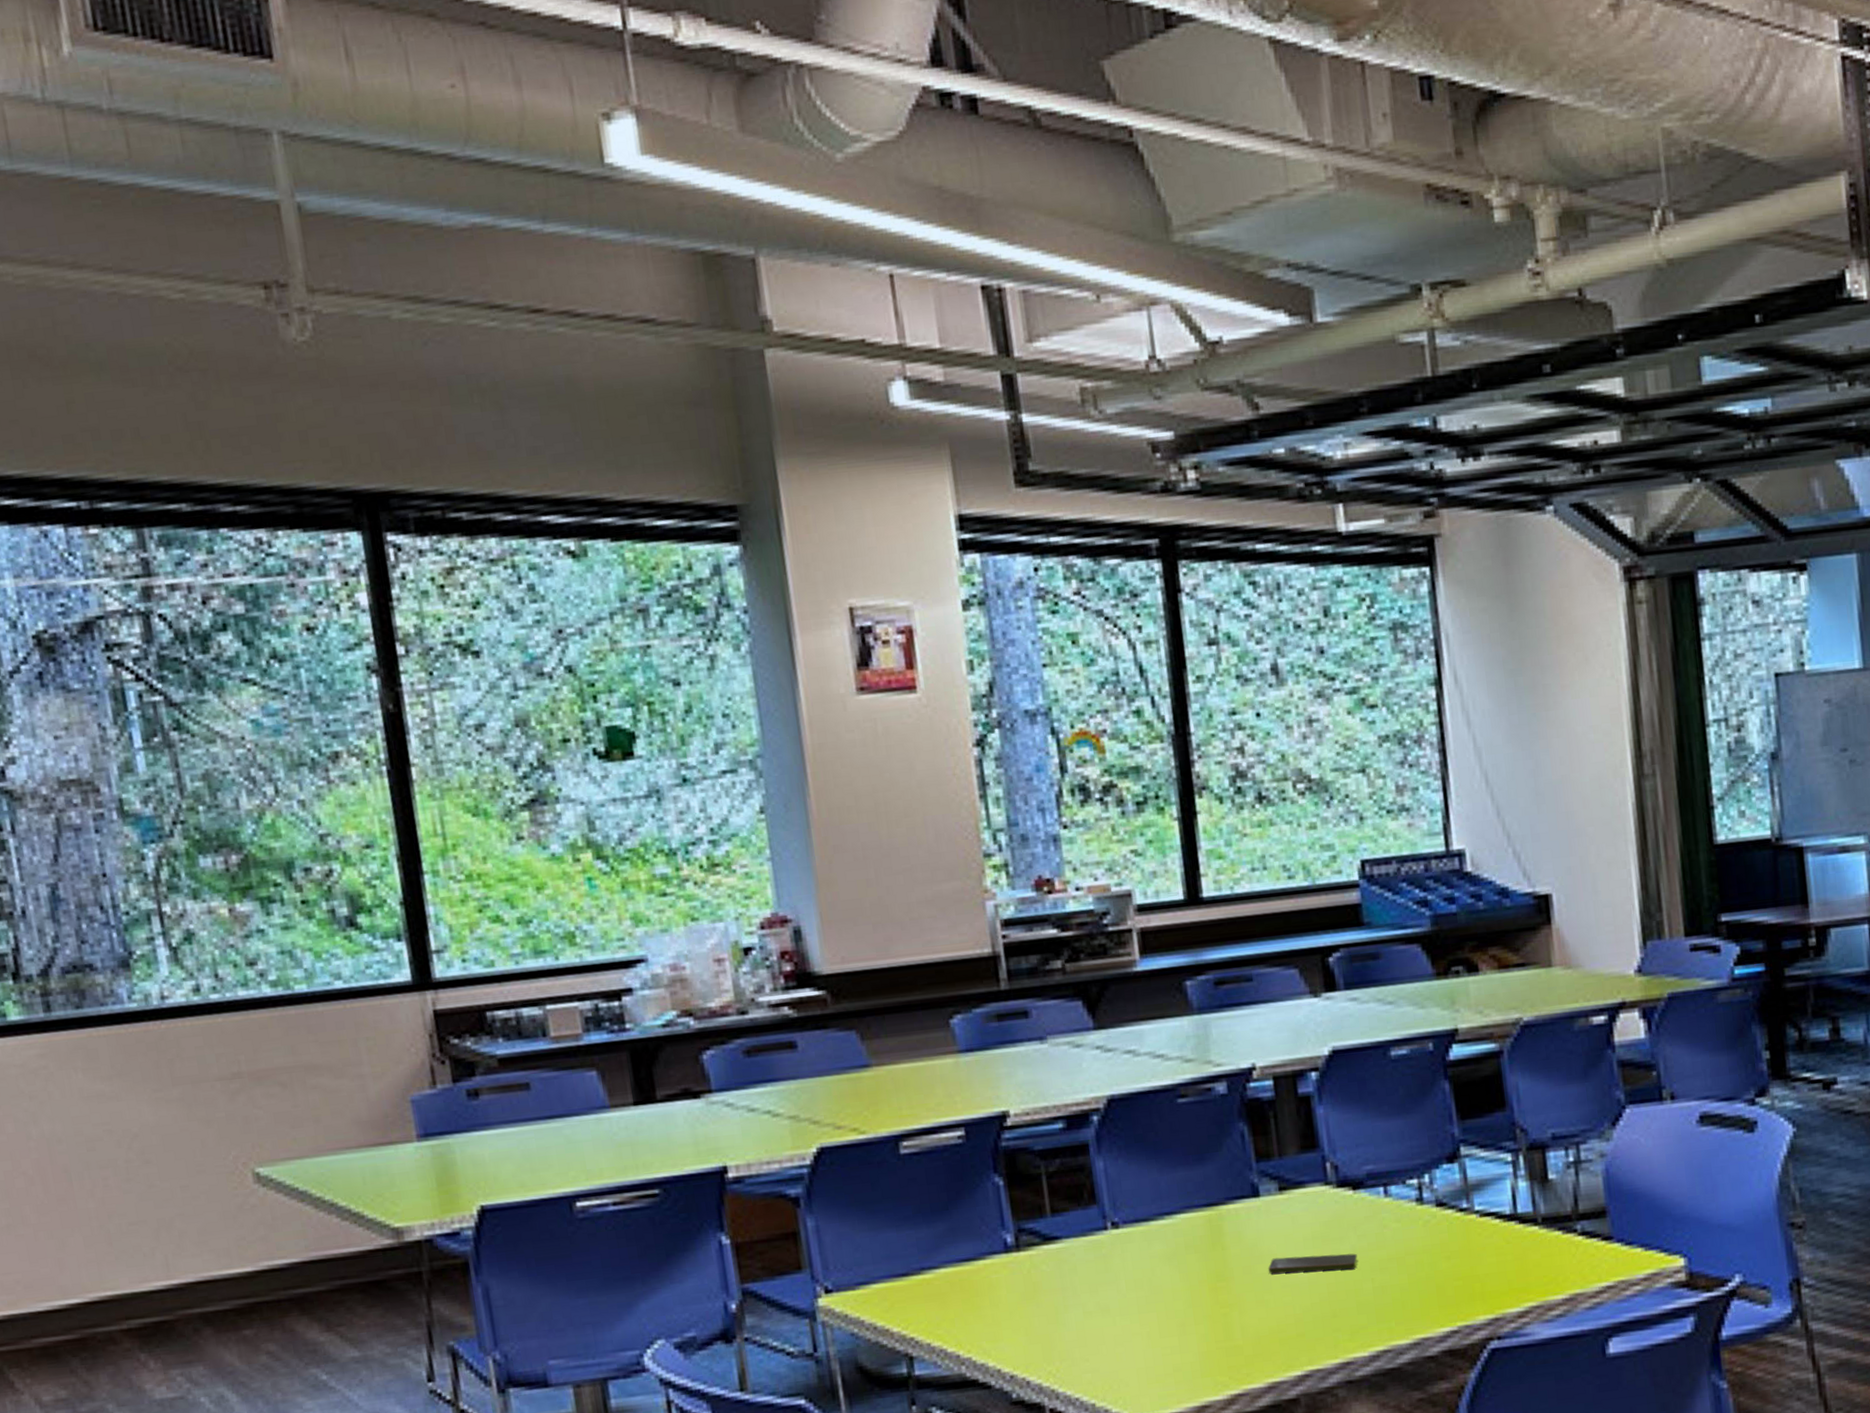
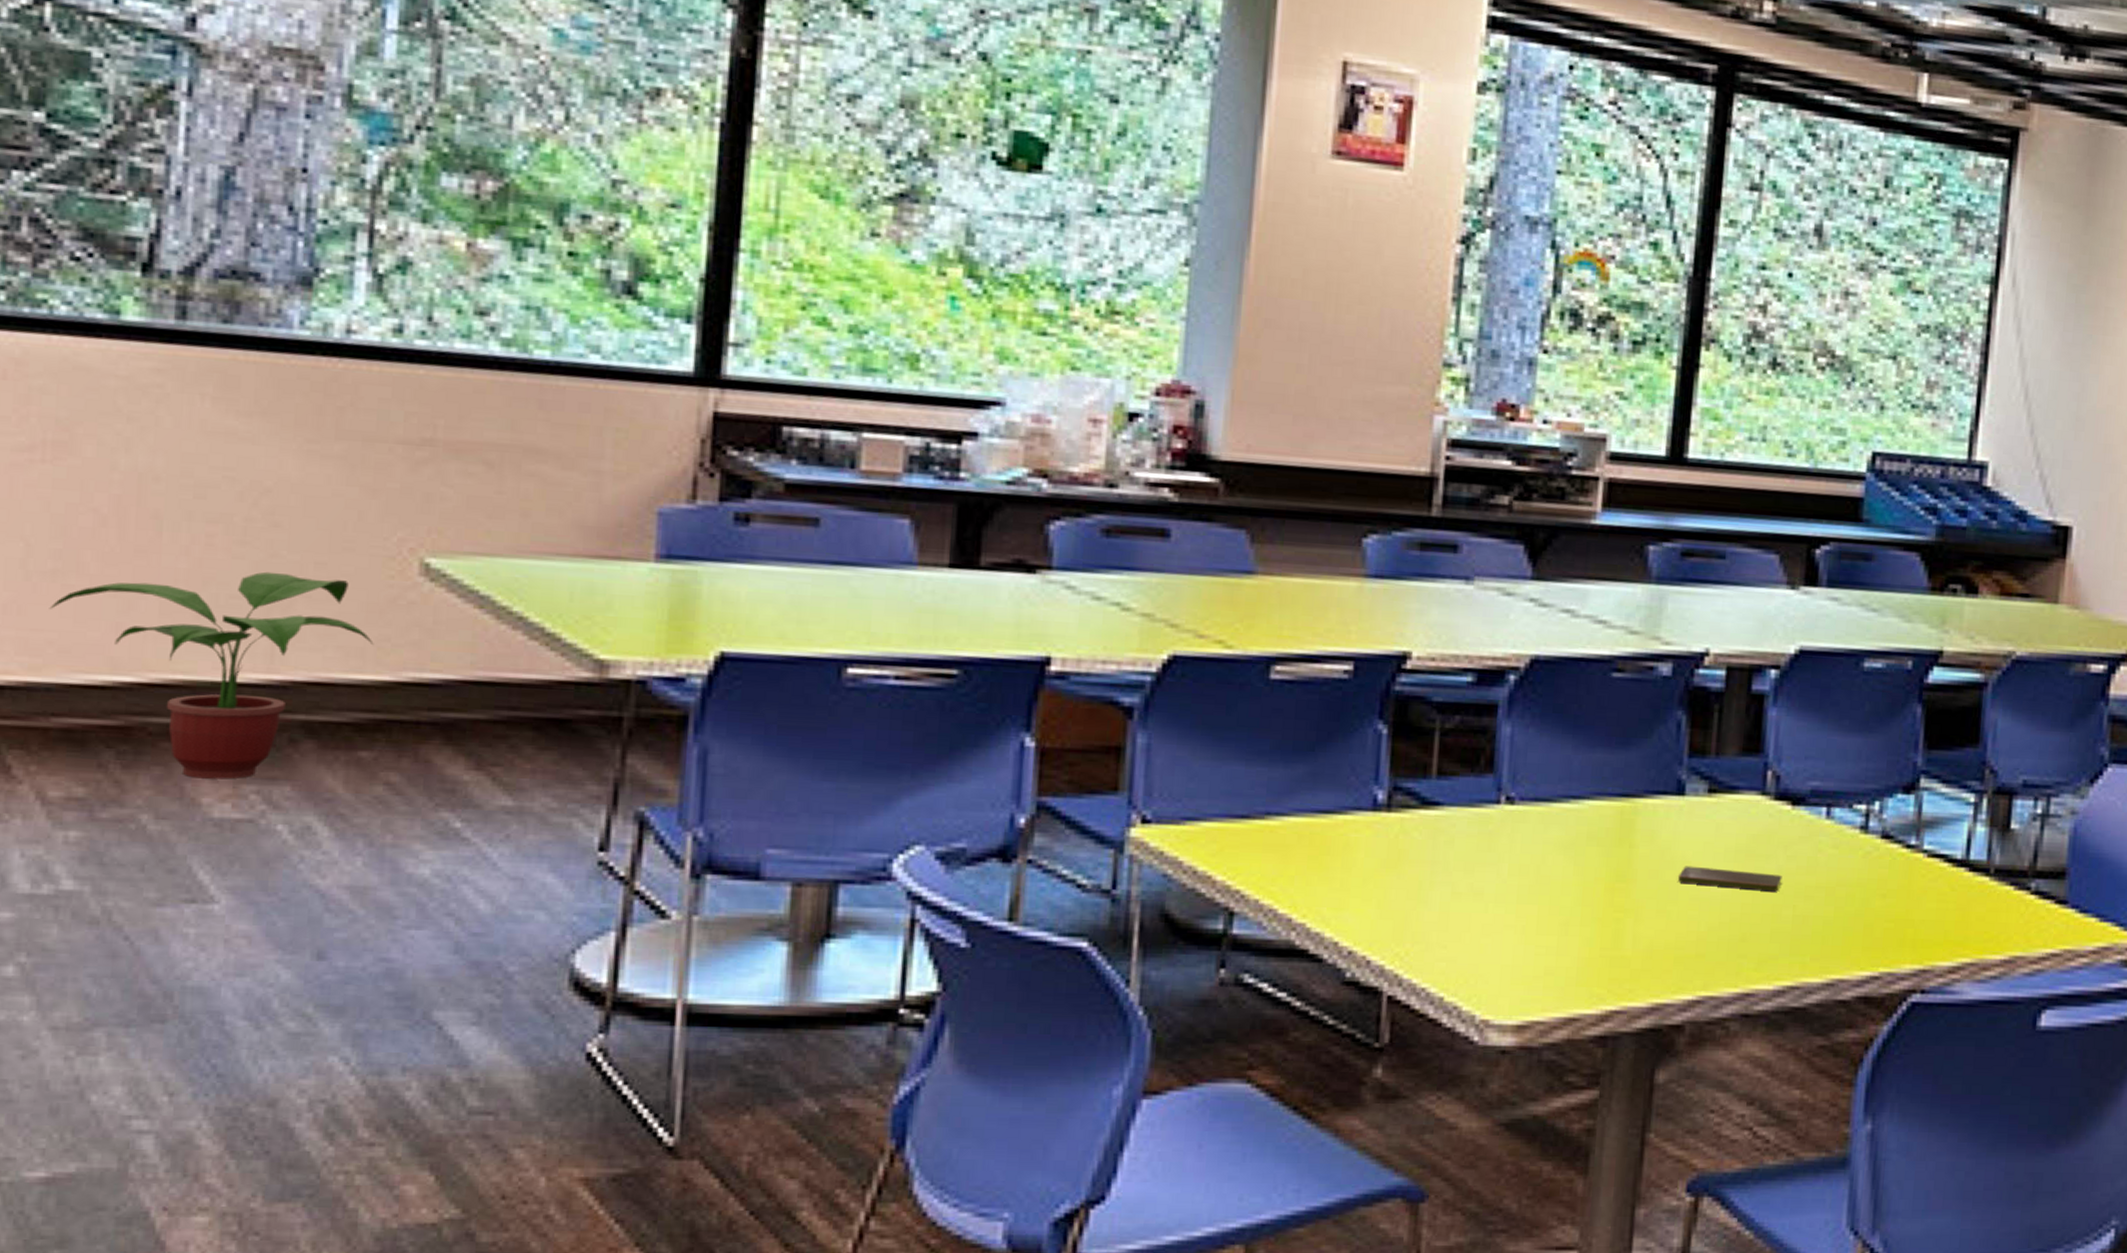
potted plant: none [11,1197,235,1371] -> present [49,571,374,779]

